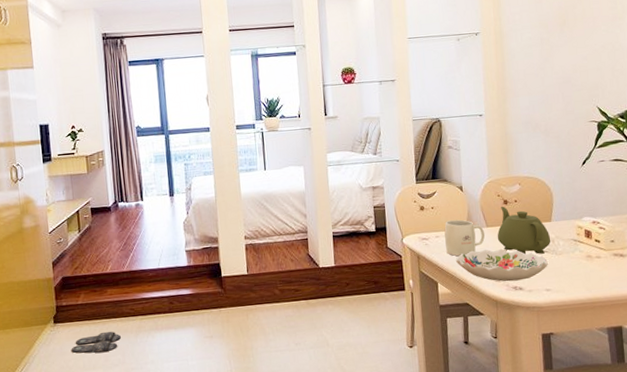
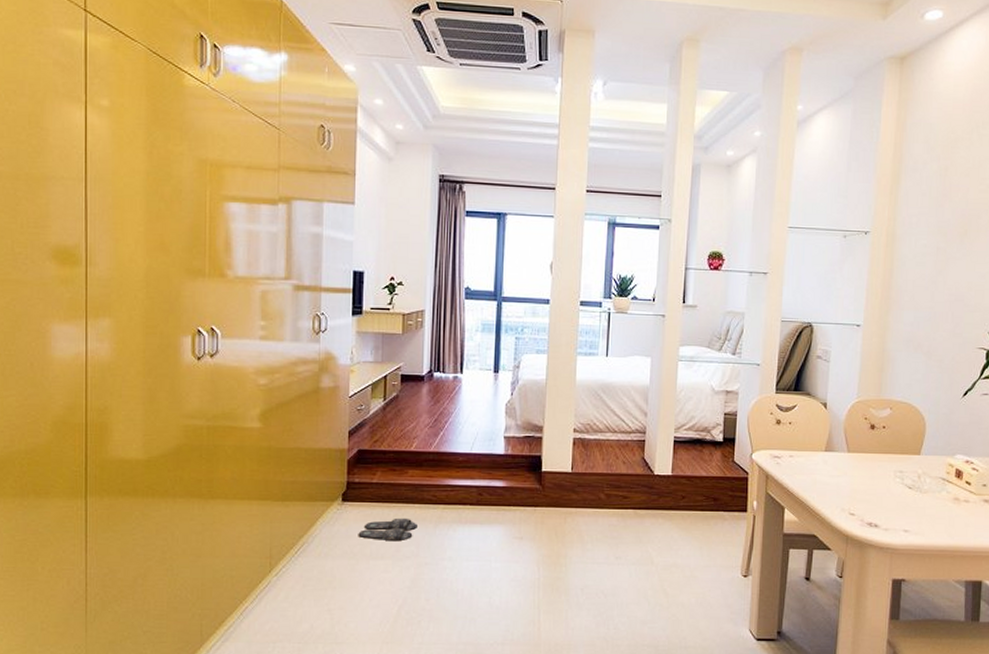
mug: present [444,219,485,257] -> none [799,440,844,481]
decorative bowl: present [455,249,548,282] -> none [808,476,910,517]
teapot: present [497,206,551,255] -> none [858,432,917,490]

